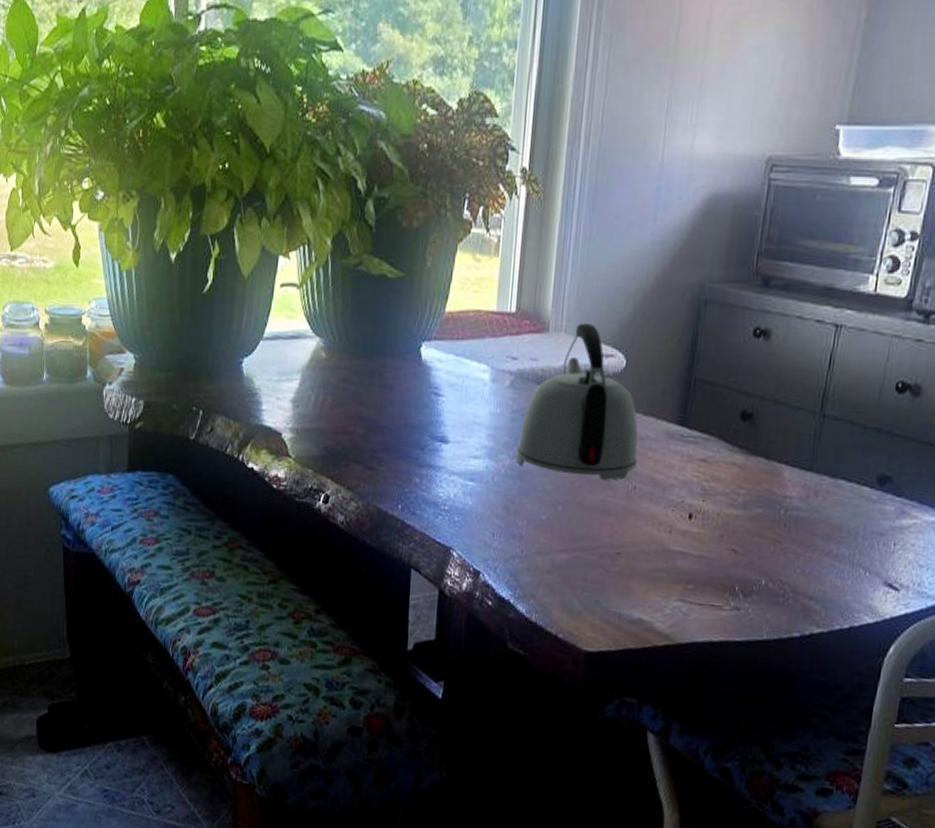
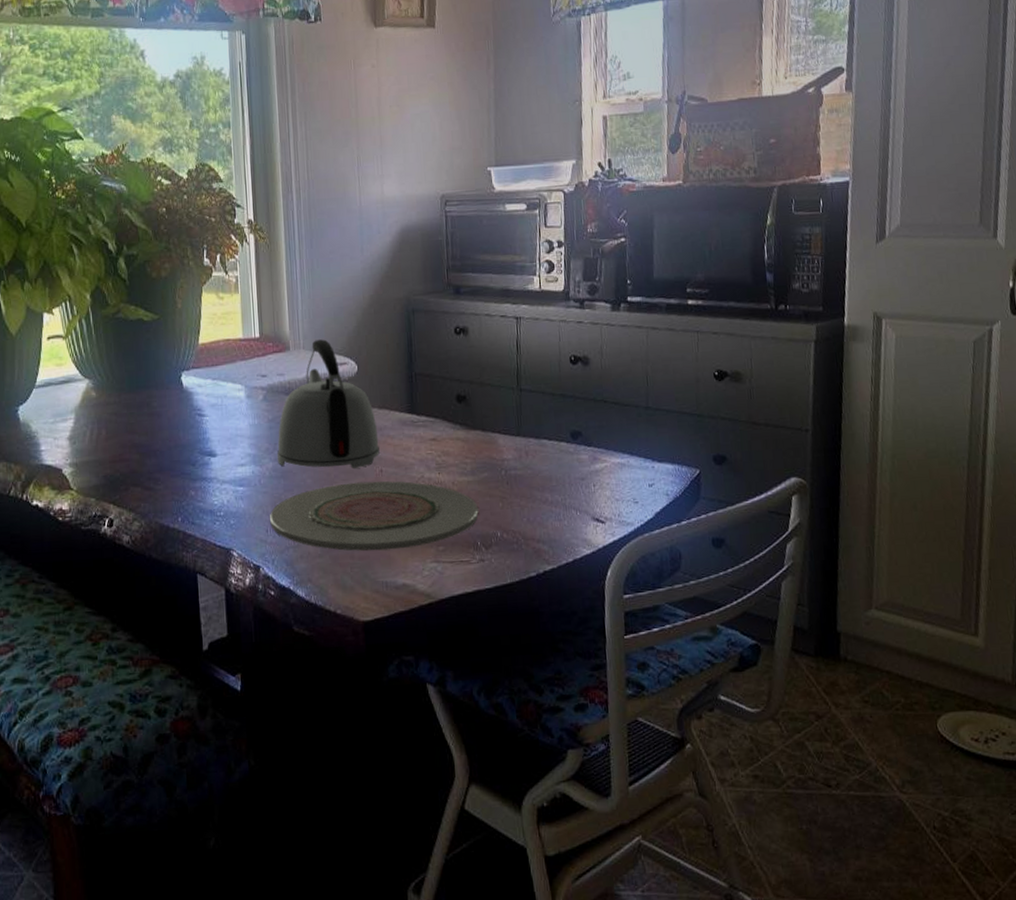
plate: none [498,495,744,580] -> present [270,481,479,551]

